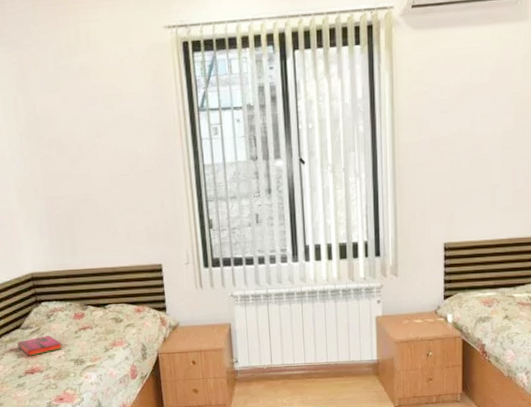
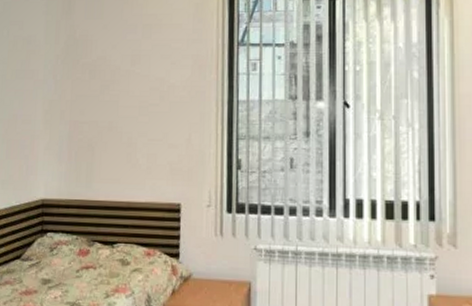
hardback book: present [17,336,62,356] -> none [13,271,60,293]

